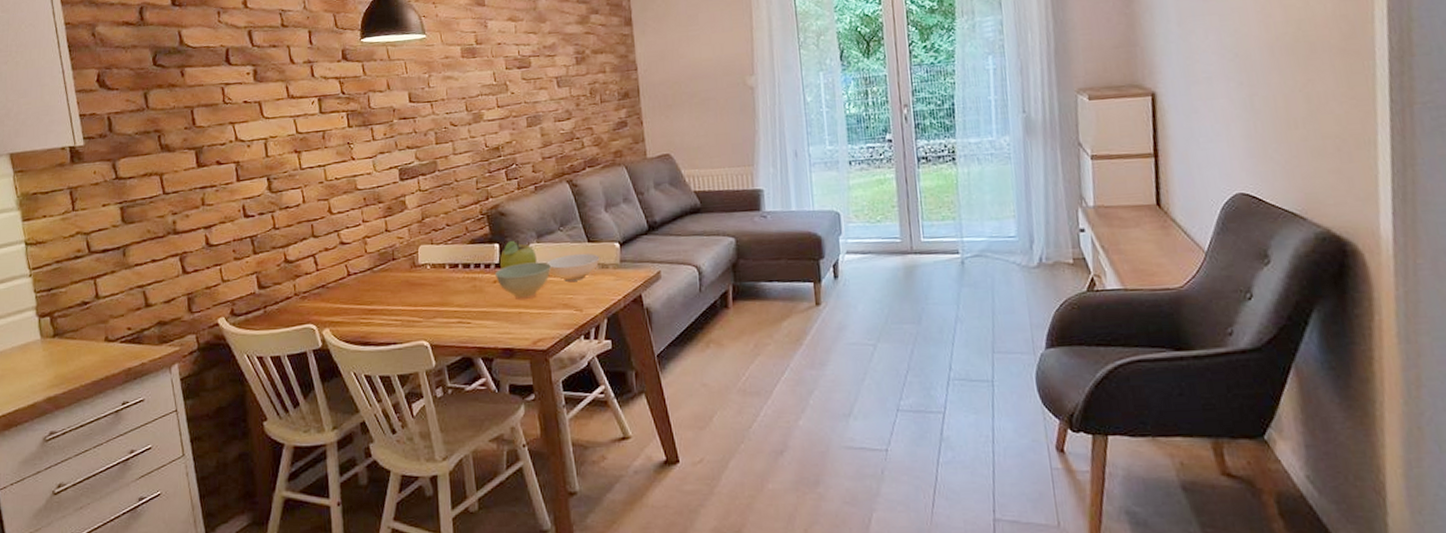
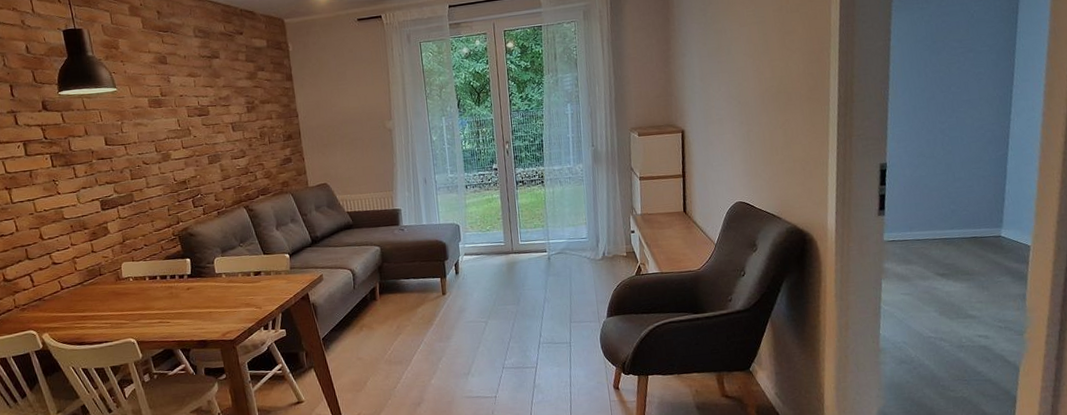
bowl: present [494,262,551,301] -> none [187,271,234,303]
fruit: present [499,239,537,269] -> none [191,254,222,278]
bowl: present [546,253,600,281] -> none [230,263,274,286]

